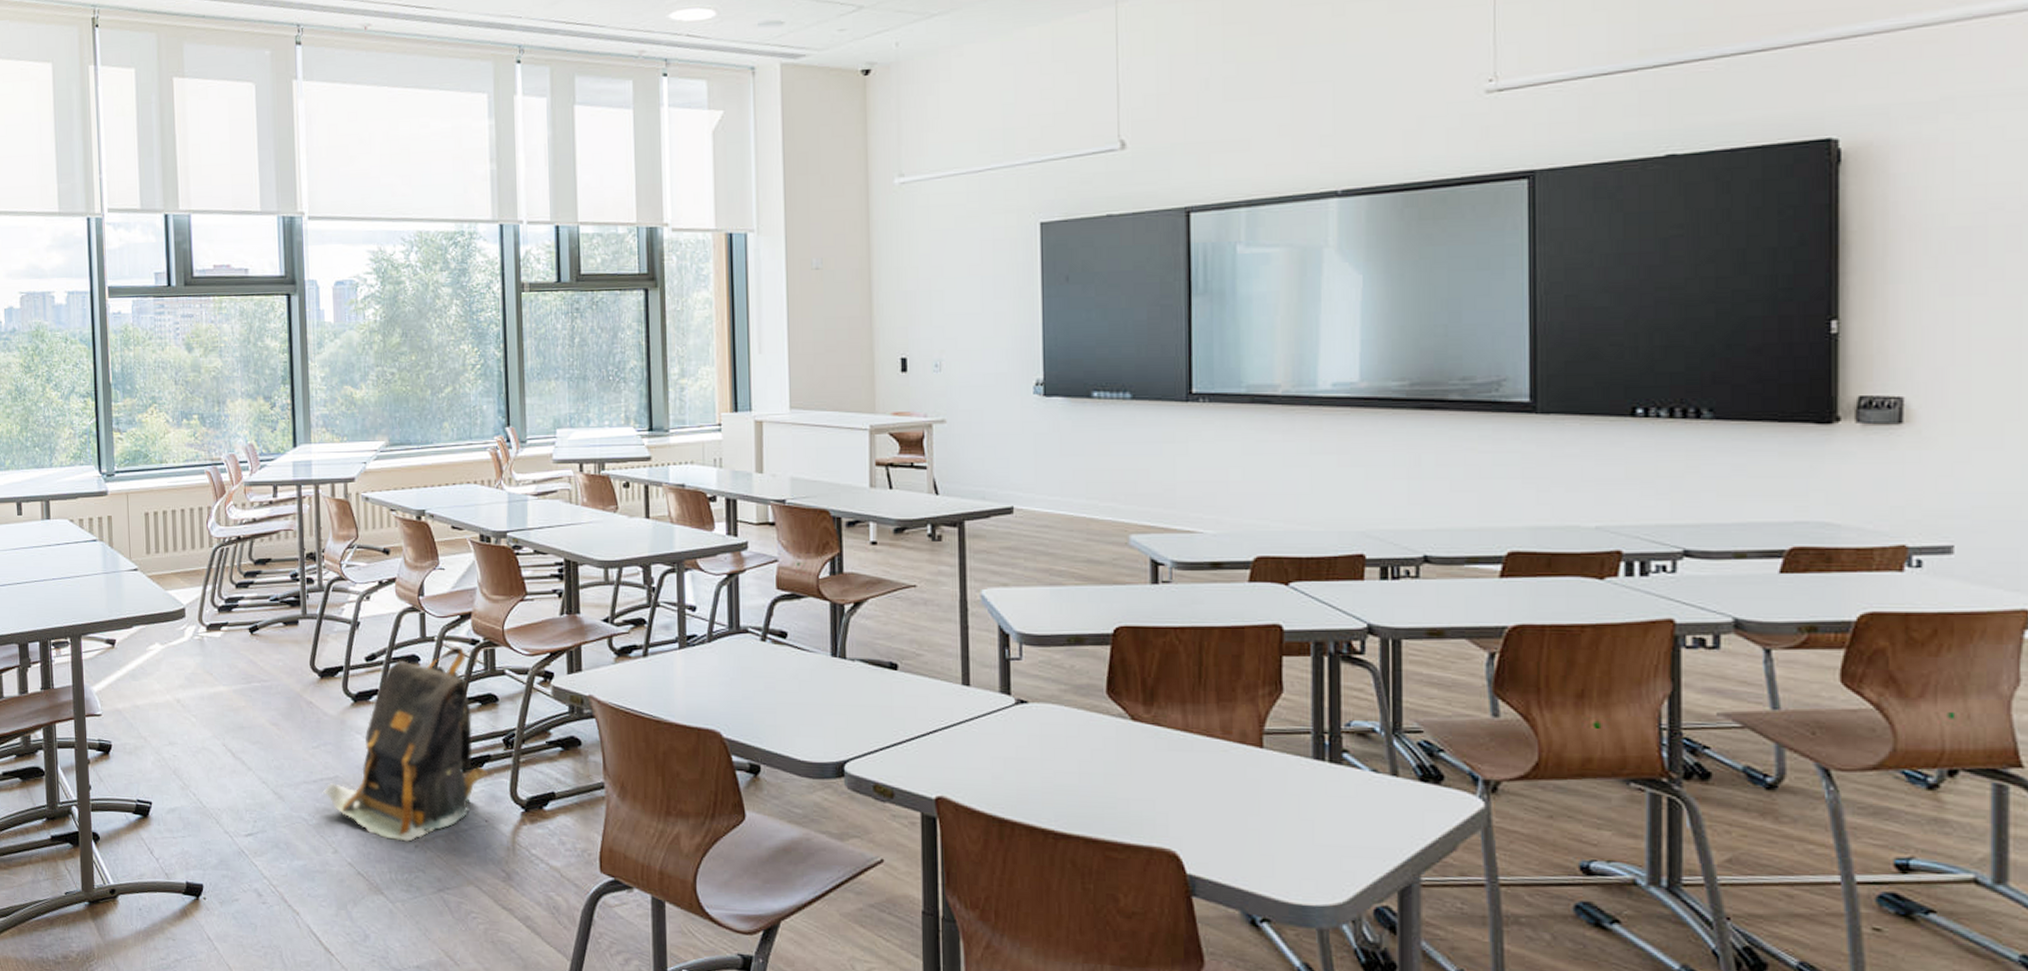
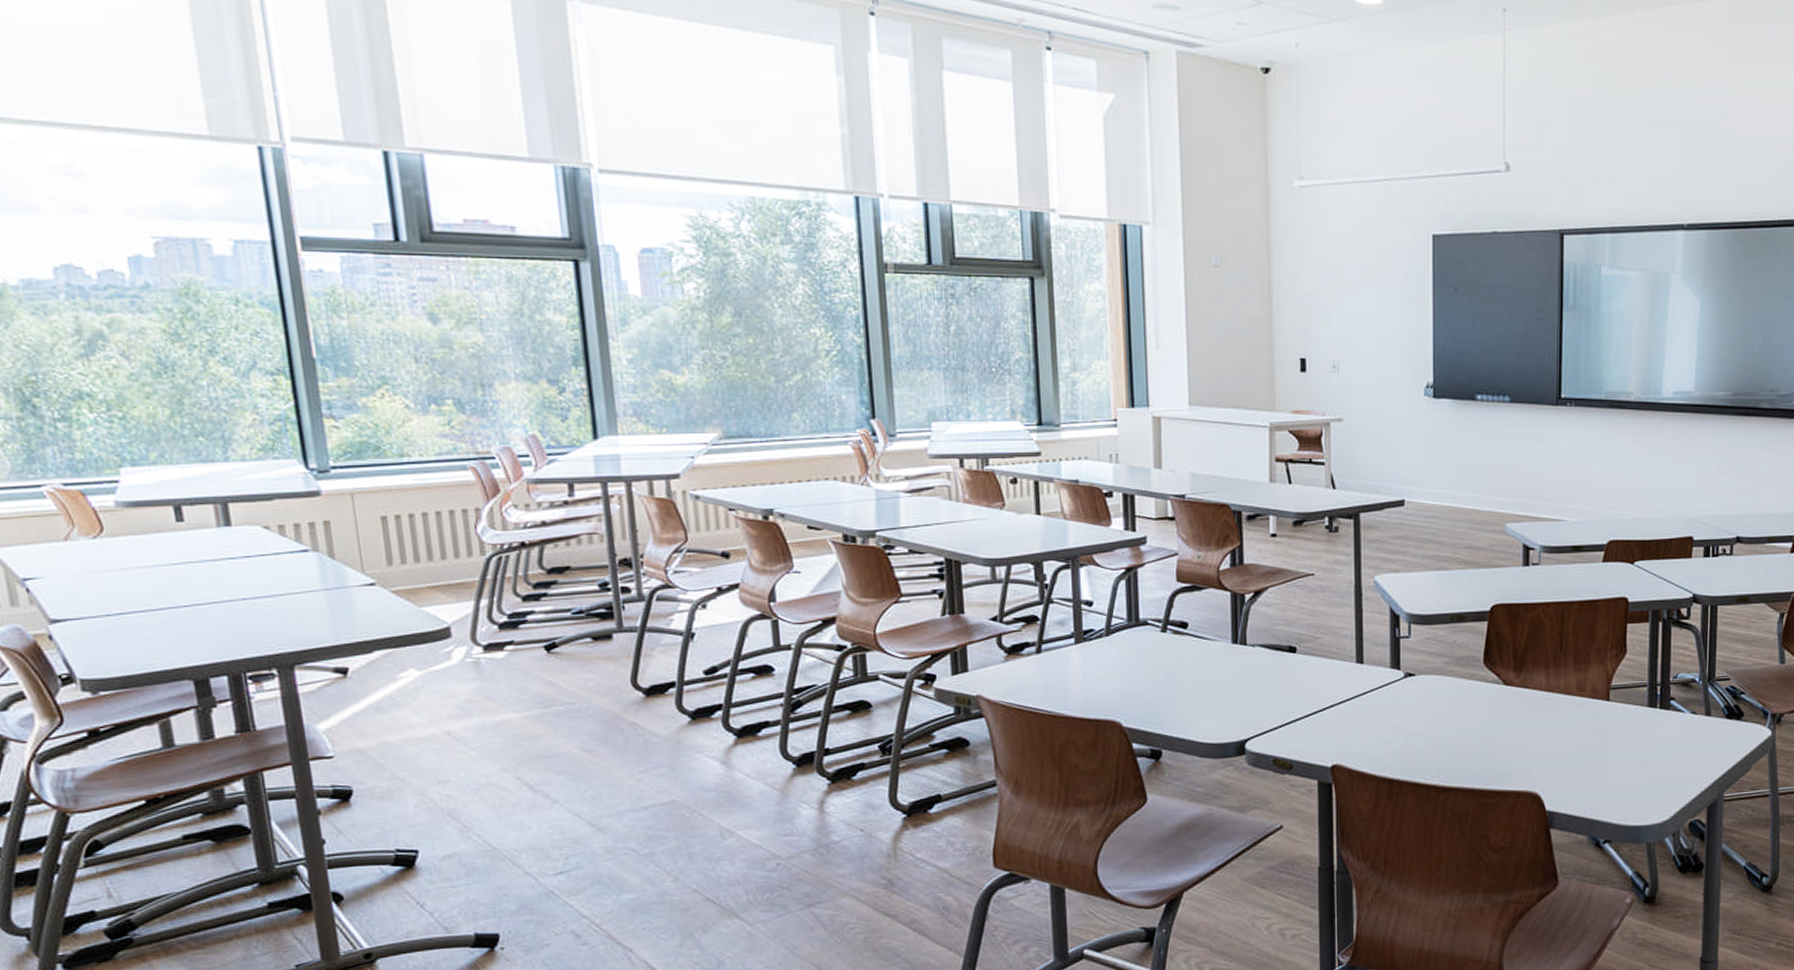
backpack: present [322,647,488,842] -> none [655,654,862,861]

